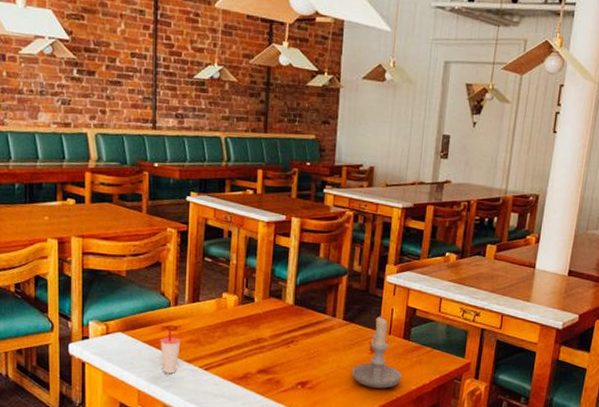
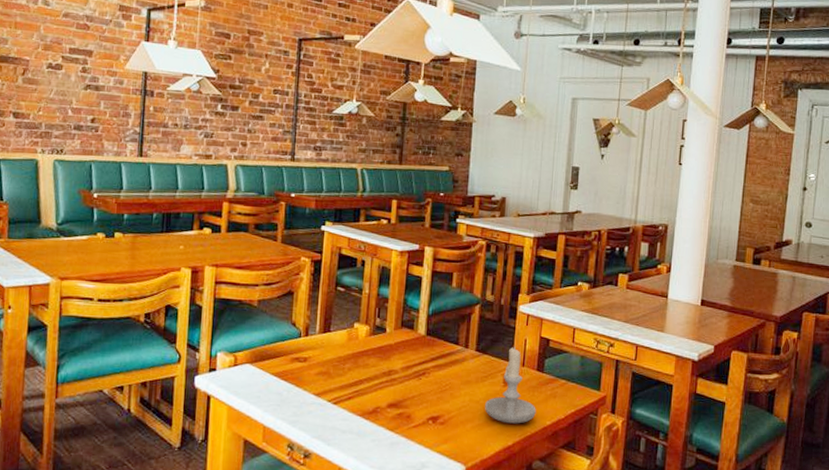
cup: present [160,330,181,373] -> none [288,361,310,408]

